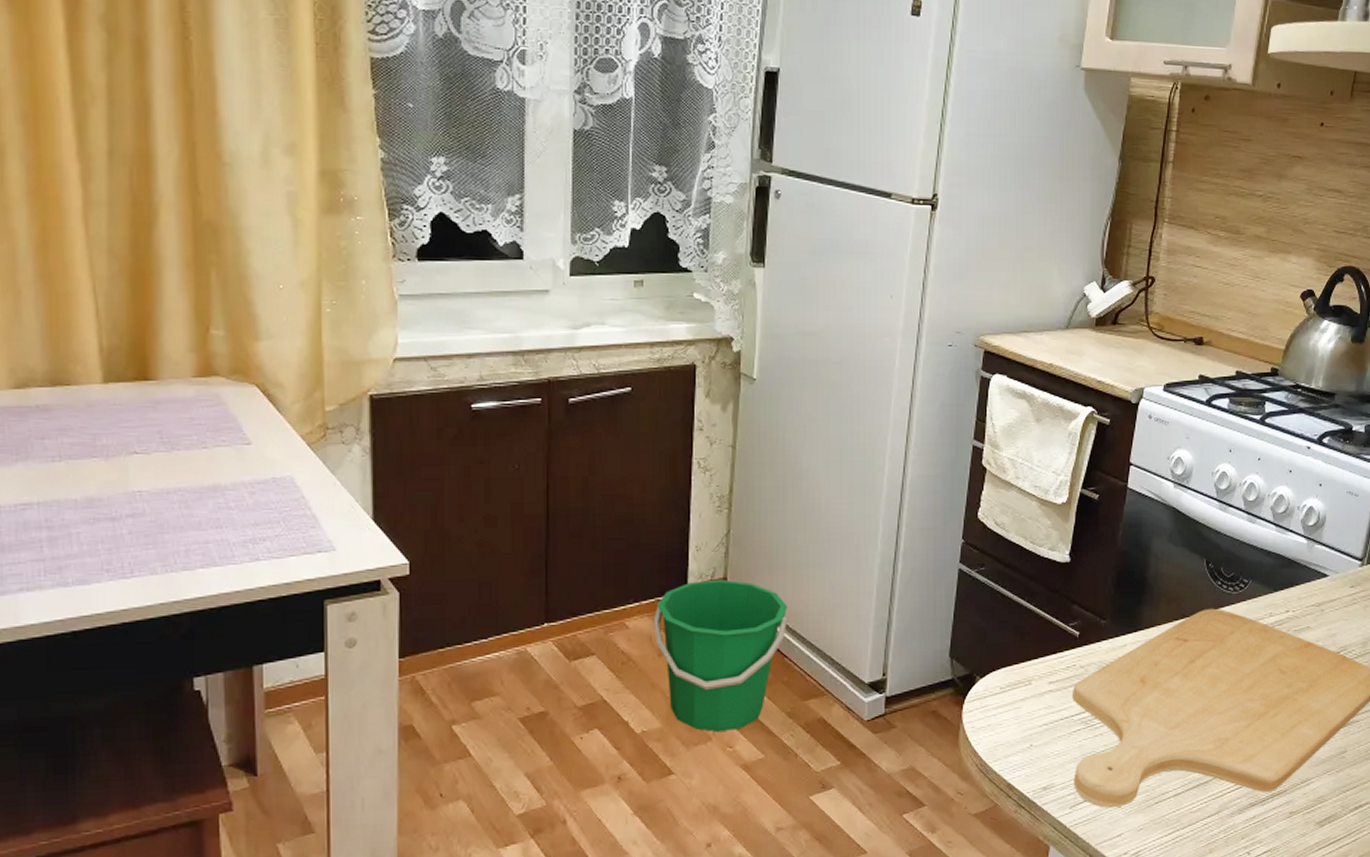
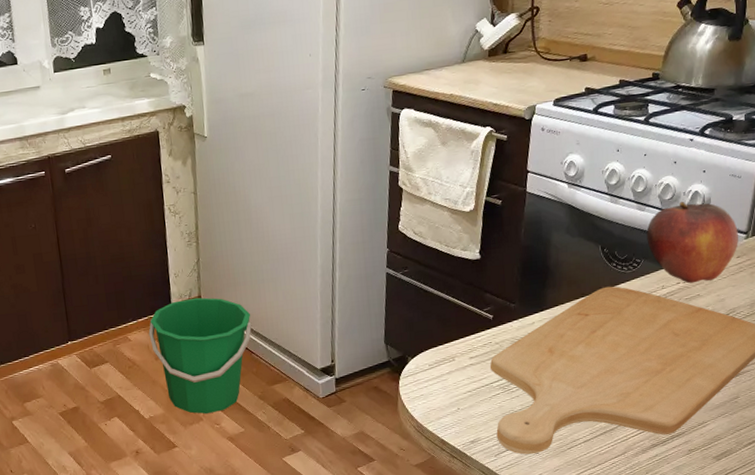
fruit: none [1256,516,1353,613] -> present [646,201,738,284]

